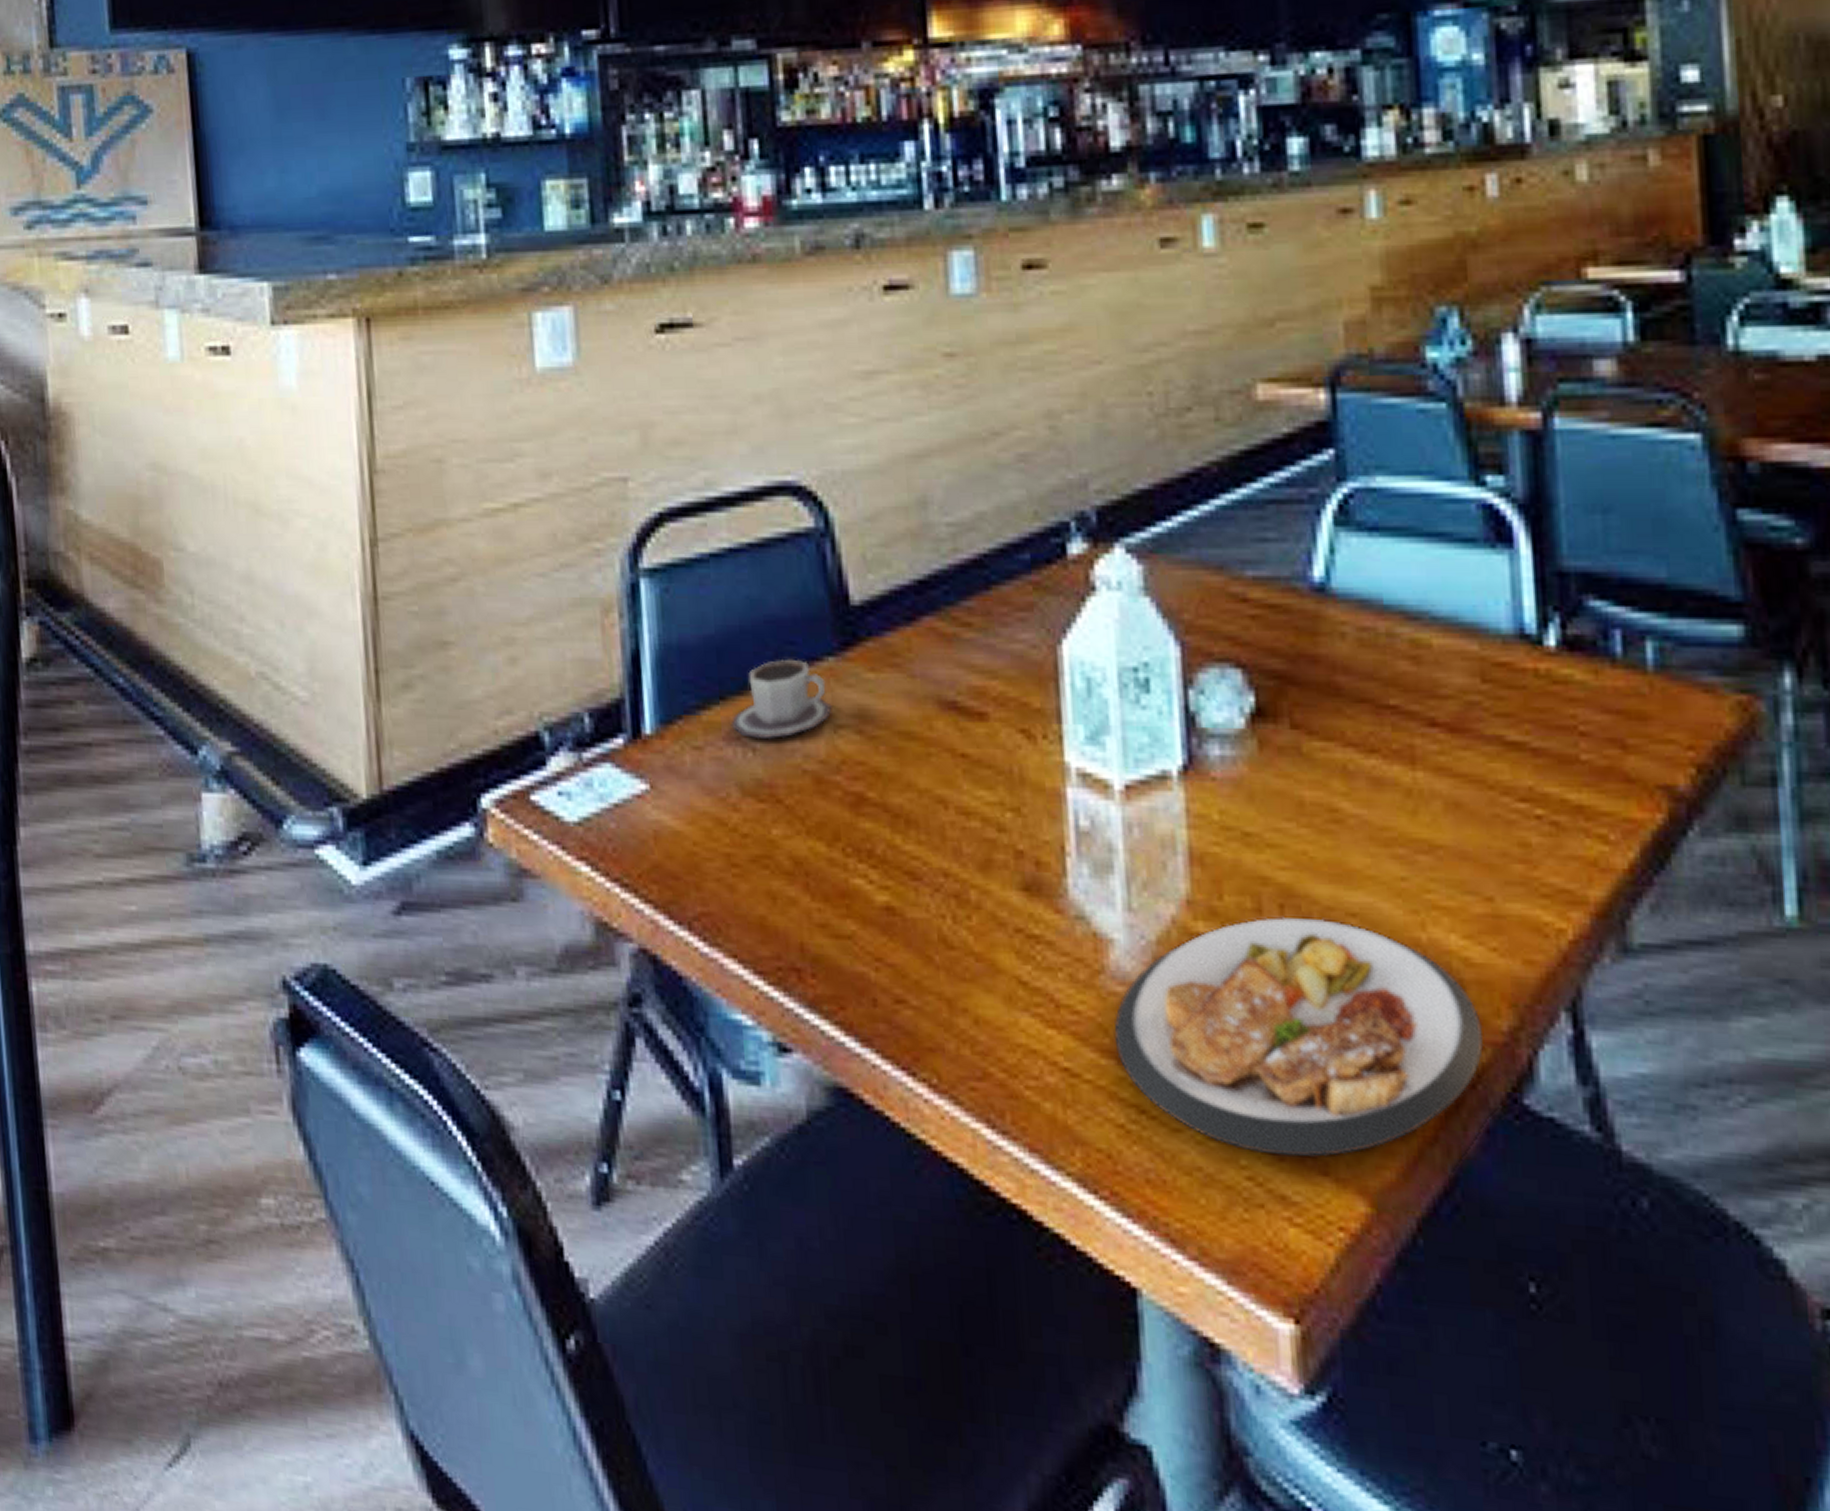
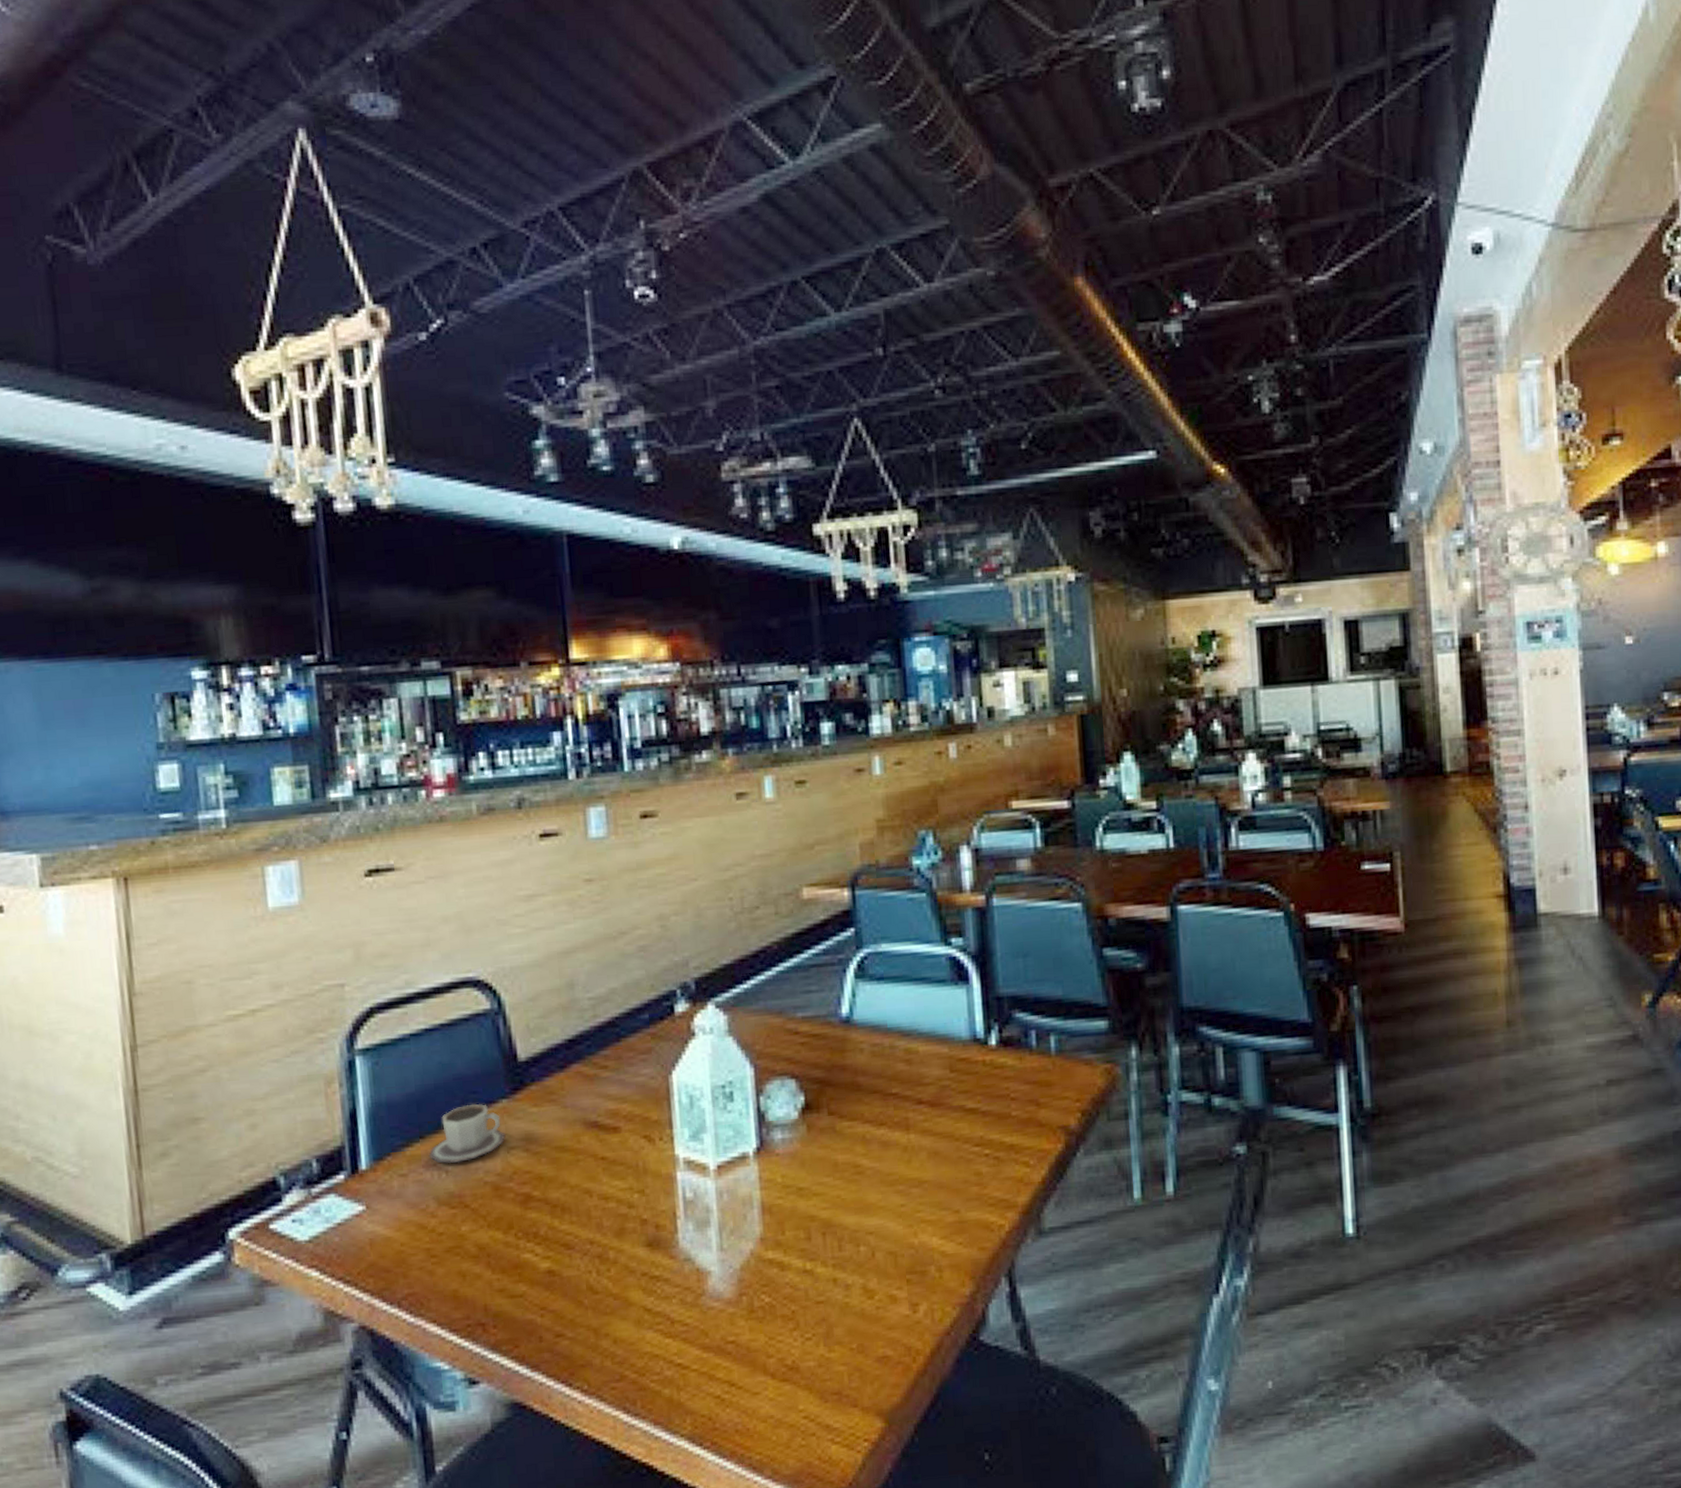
plate: present [1114,916,1485,1157] -> none [712,1238,955,1399]

